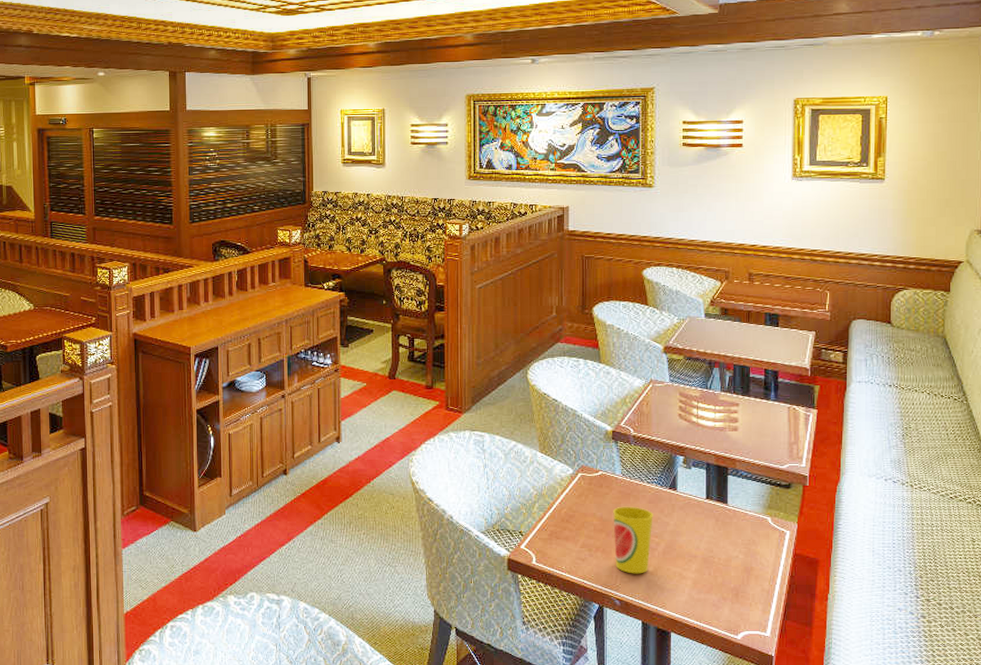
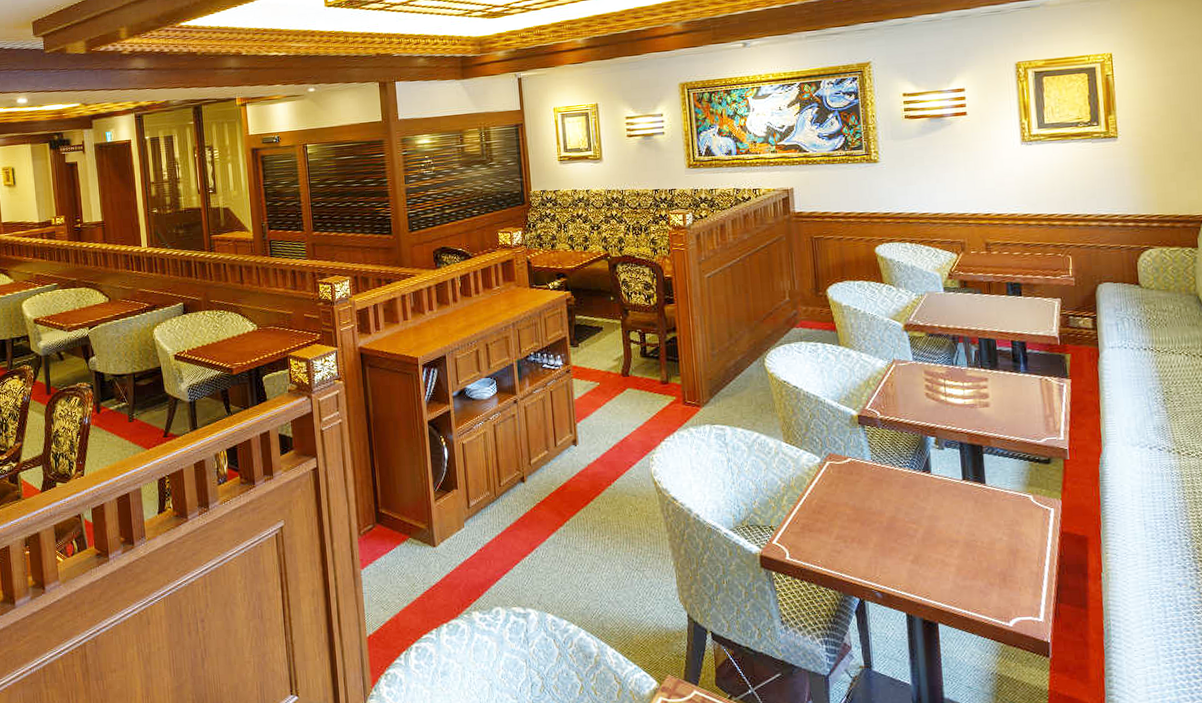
cup: present [613,506,653,574] -> none [866,492,909,564]

